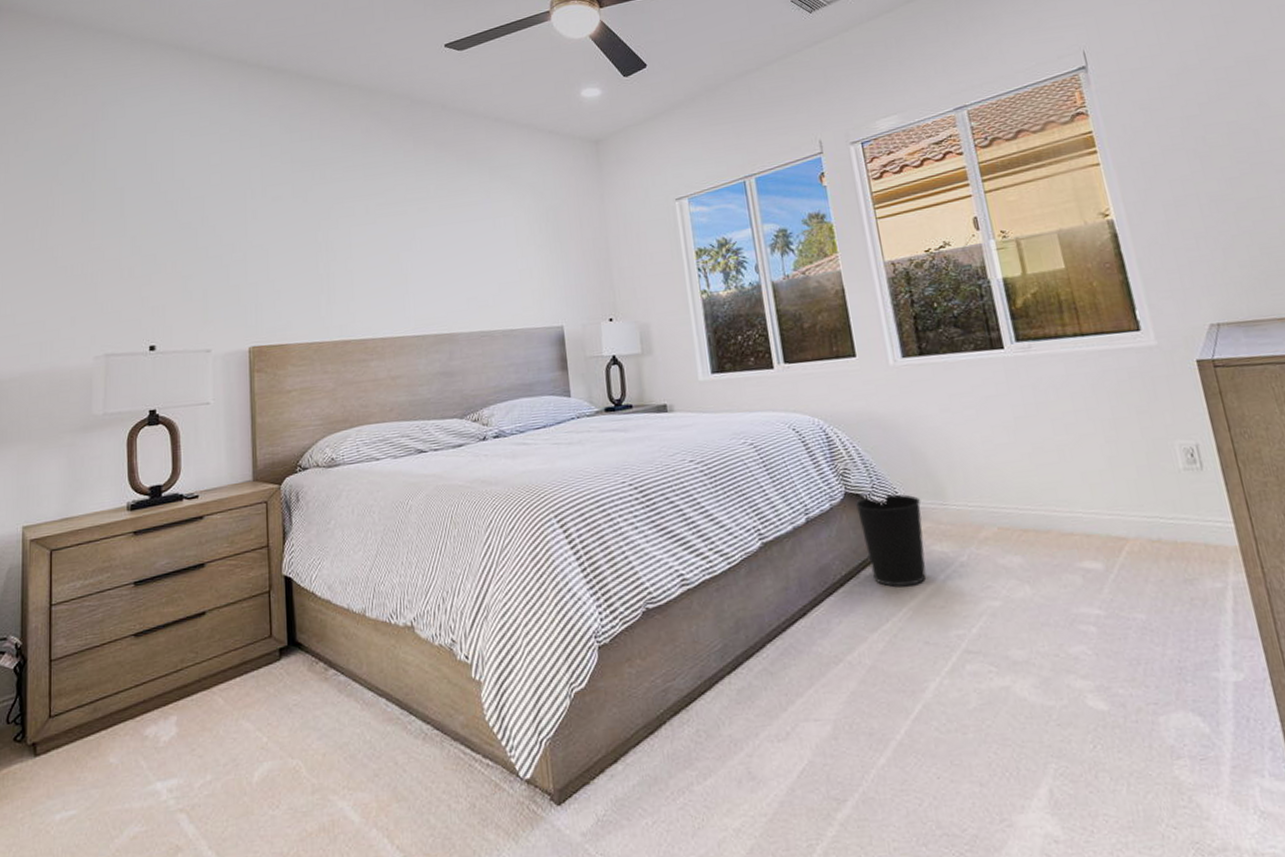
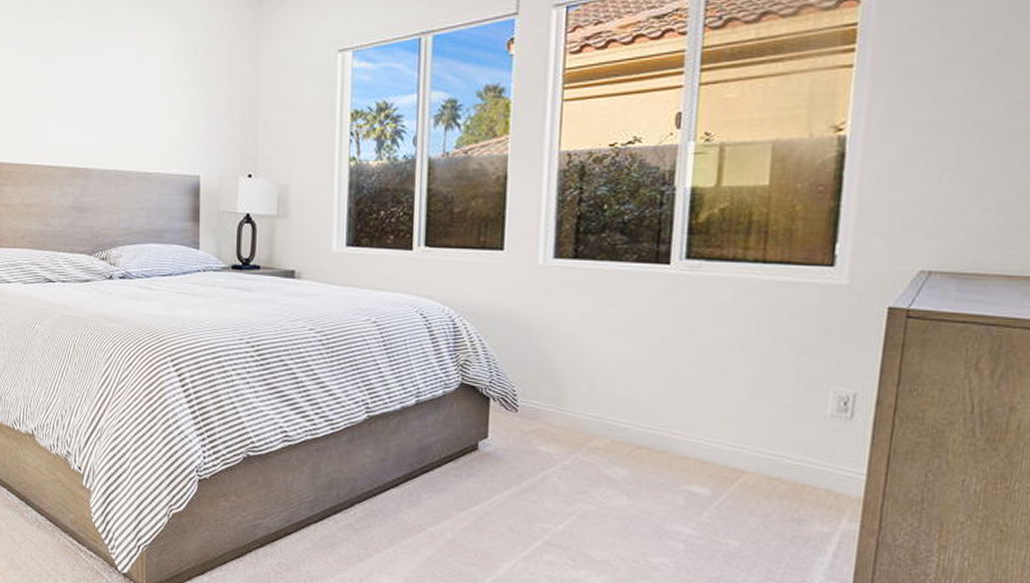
wastebasket: present [855,494,927,587] -> none [468,390,538,478]

